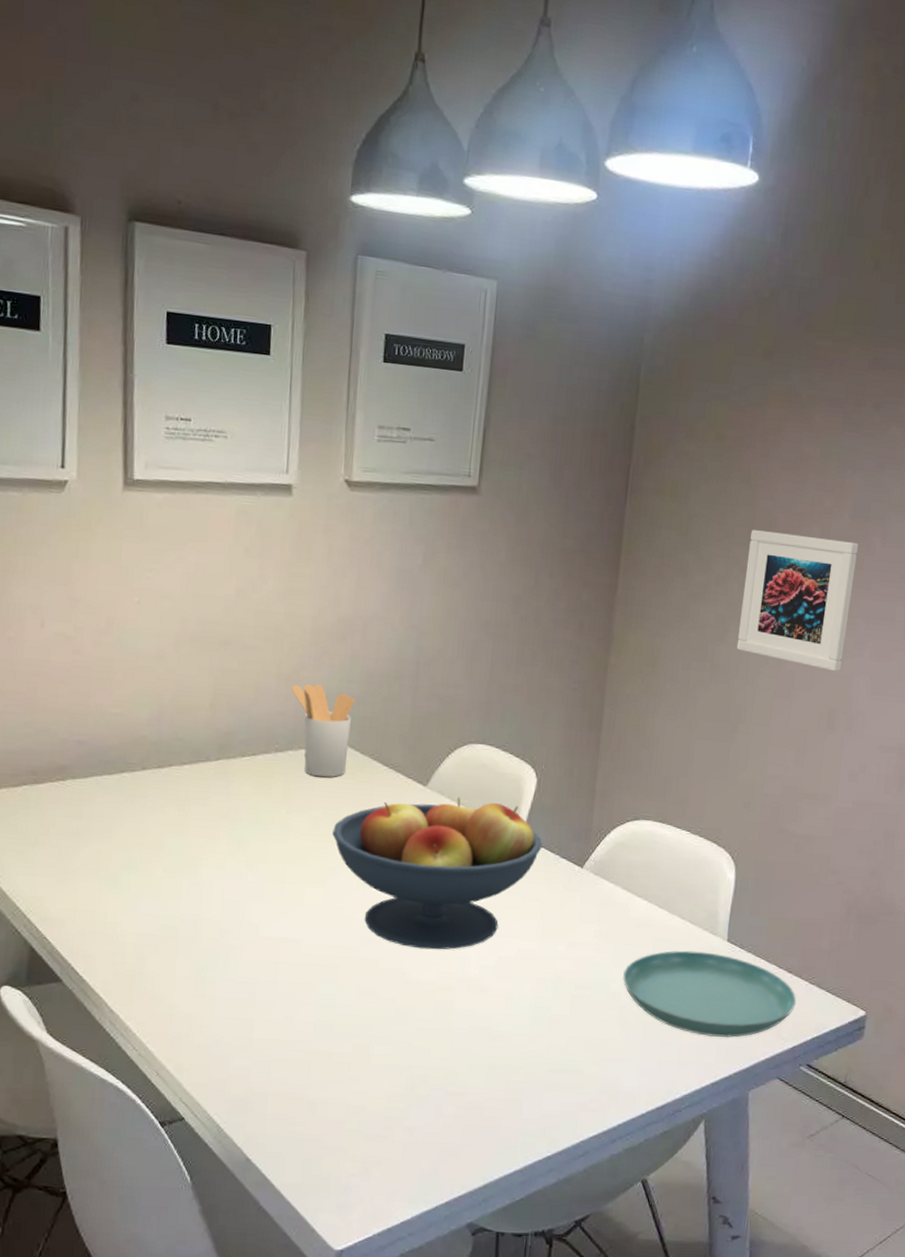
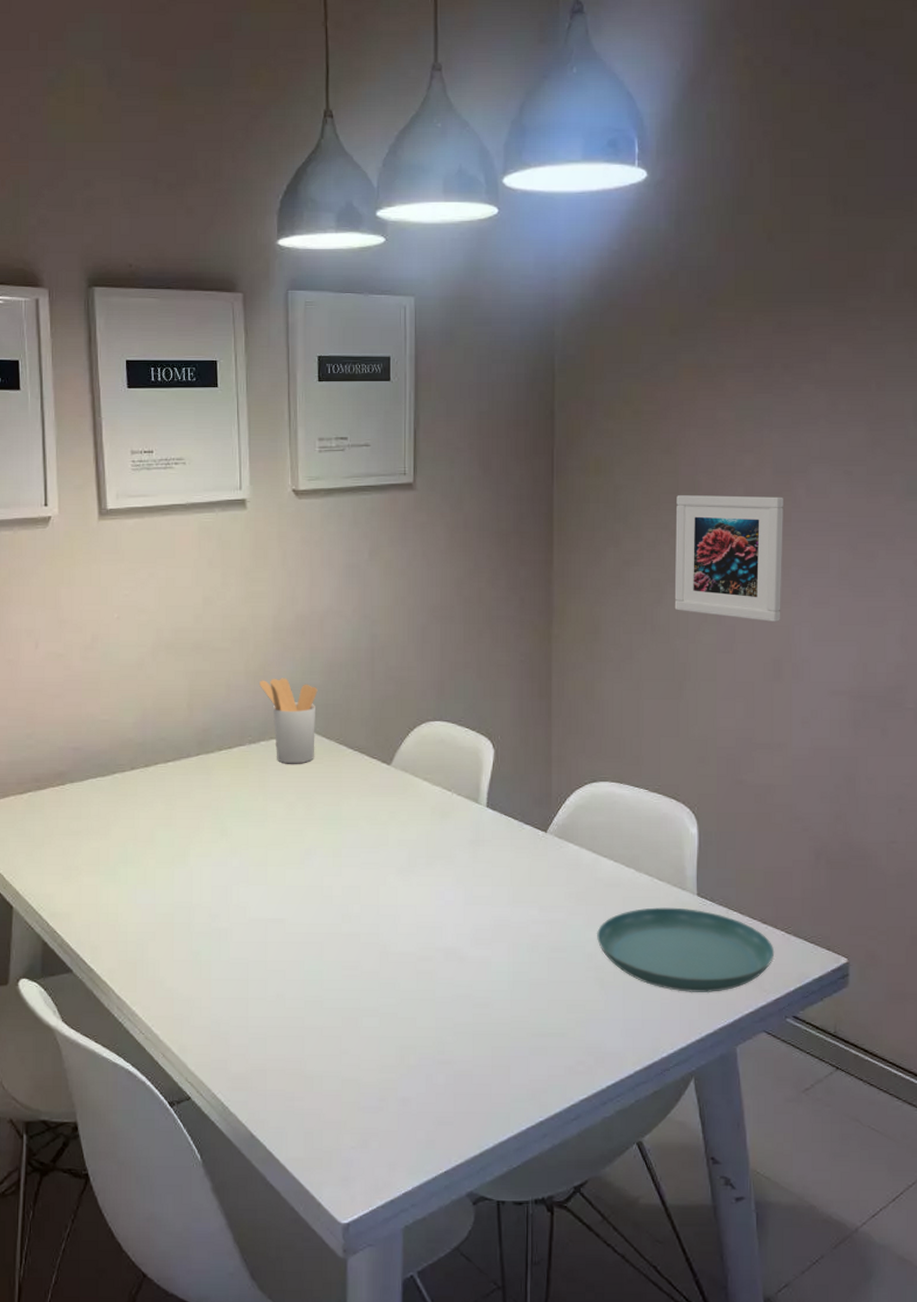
fruit bowl: present [332,797,543,950] -> none [307,773,506,921]

